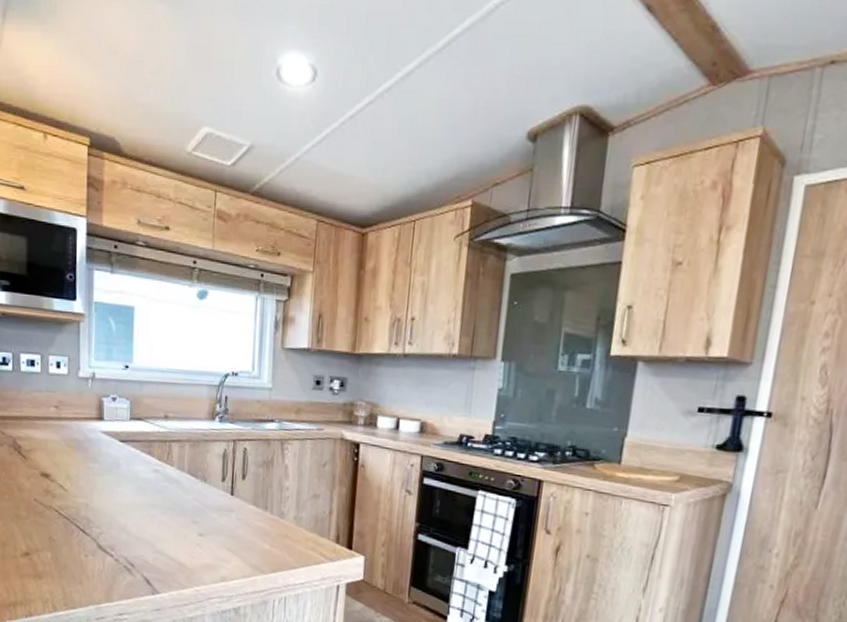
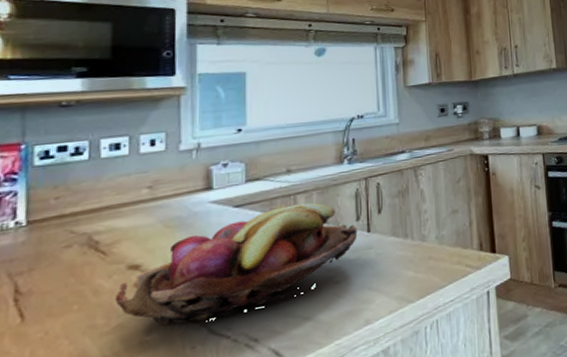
fruit basket: none [33,451,222,538] -> present [115,202,358,326]

